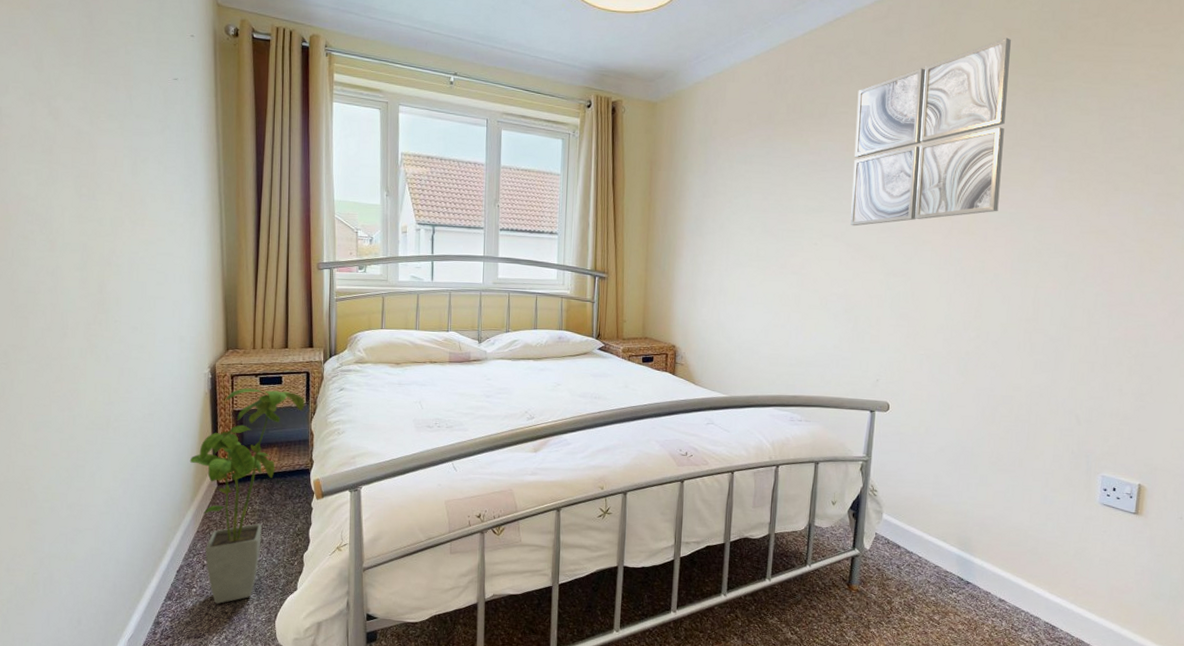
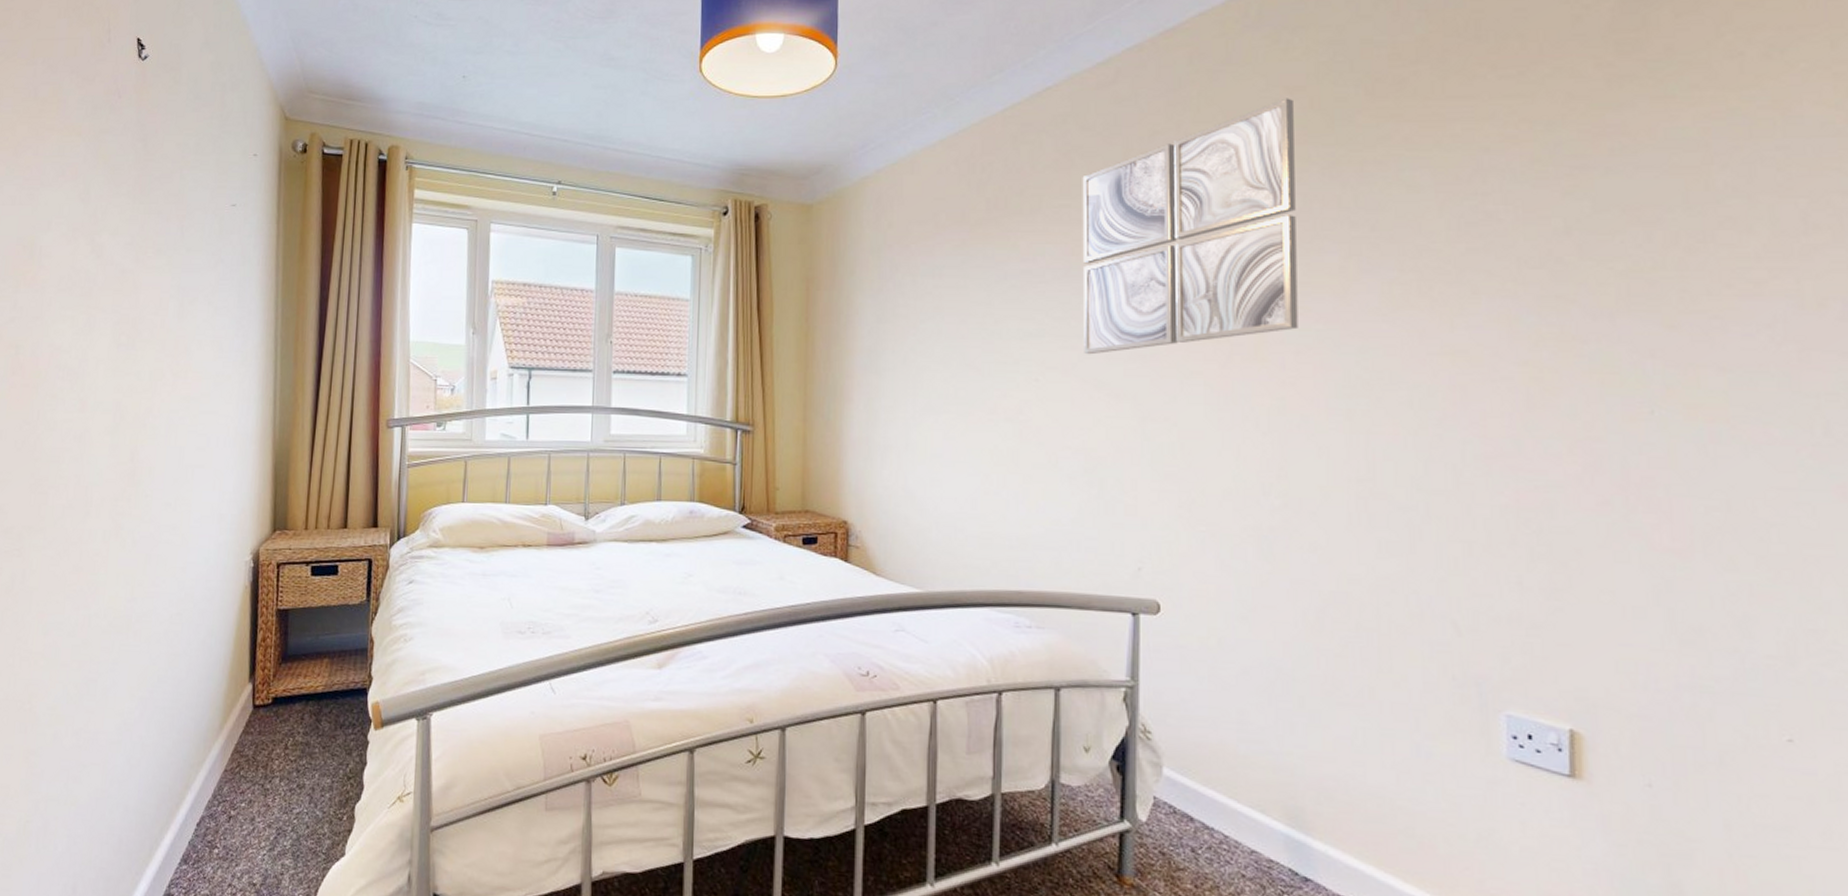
house plant: present [189,388,305,604] -> none [221,580,365,871]

